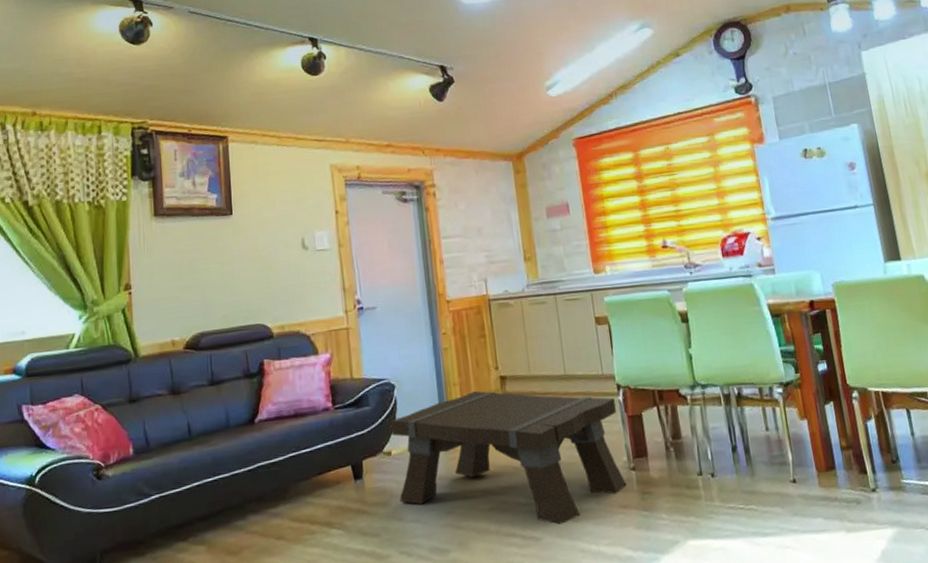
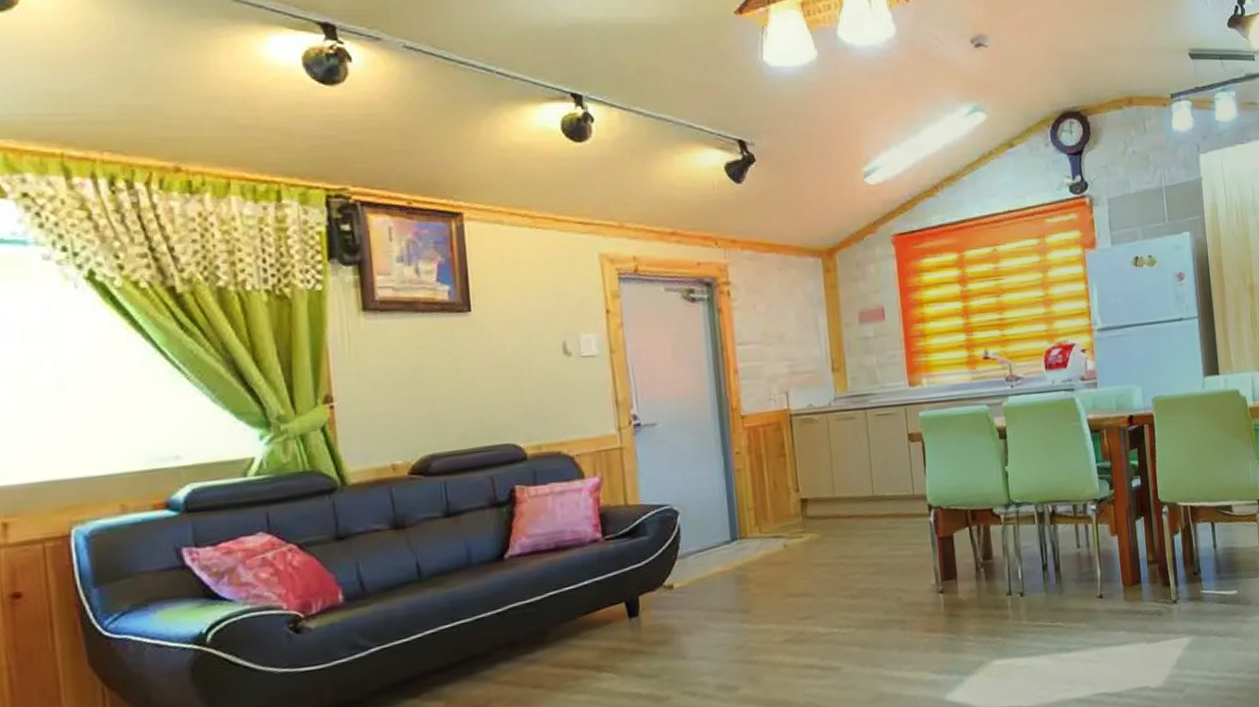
coffee table: present [390,390,627,525] -> none [672,515,934,653]

